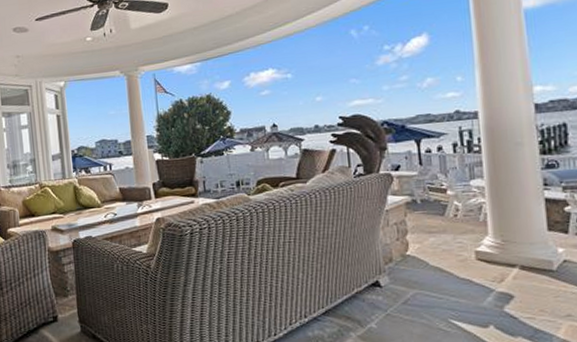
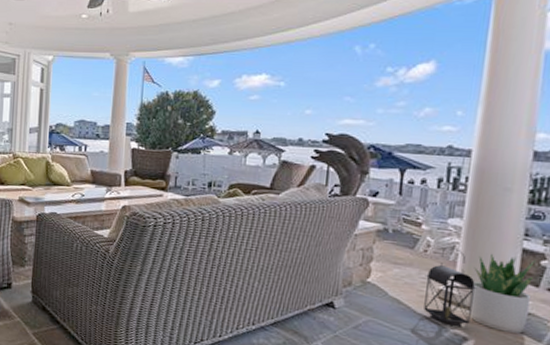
lantern: none [460,207,512,286] -> present [423,246,478,328]
planter: none [504,206,565,284] -> present [469,253,537,334]

